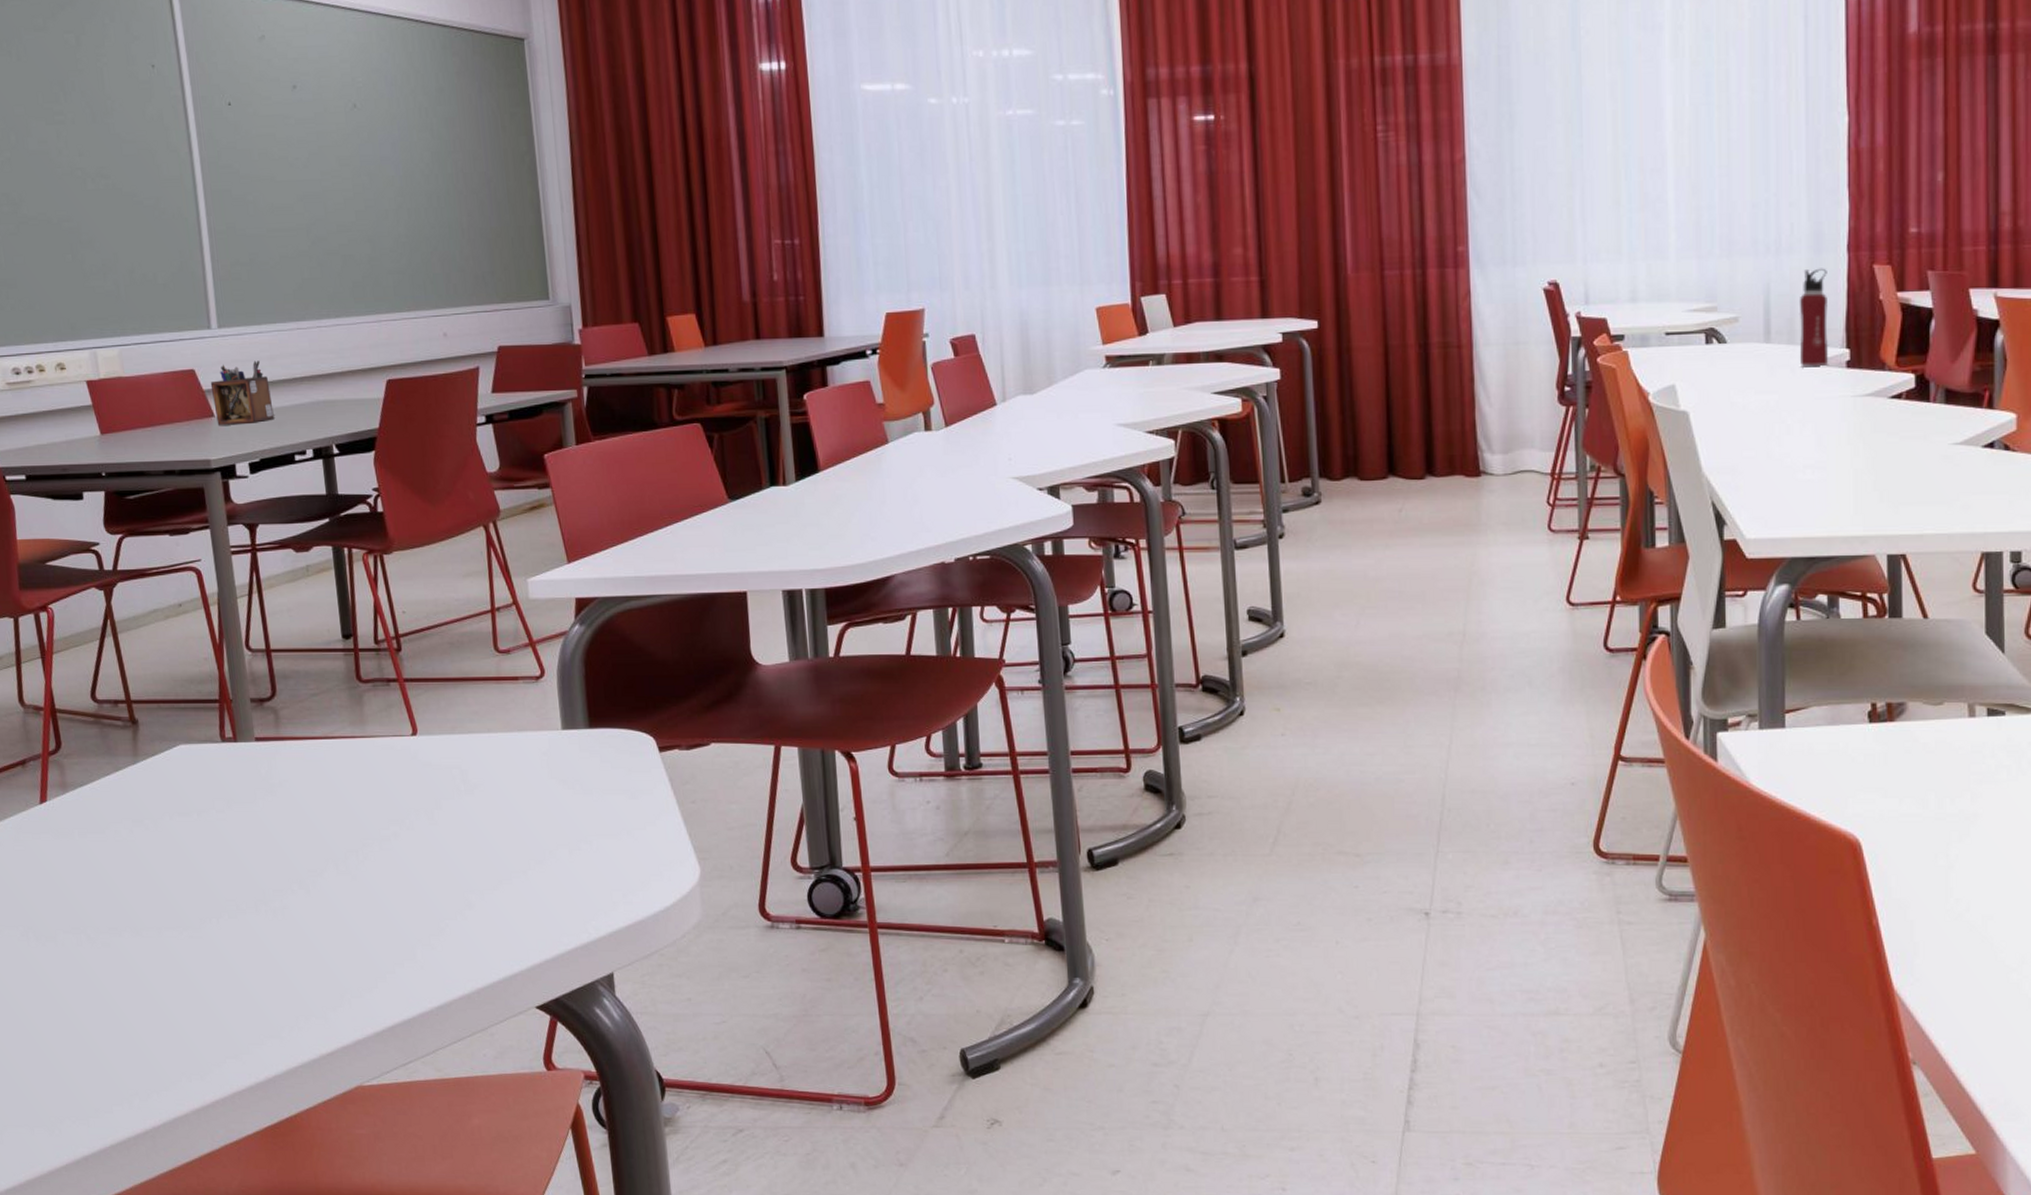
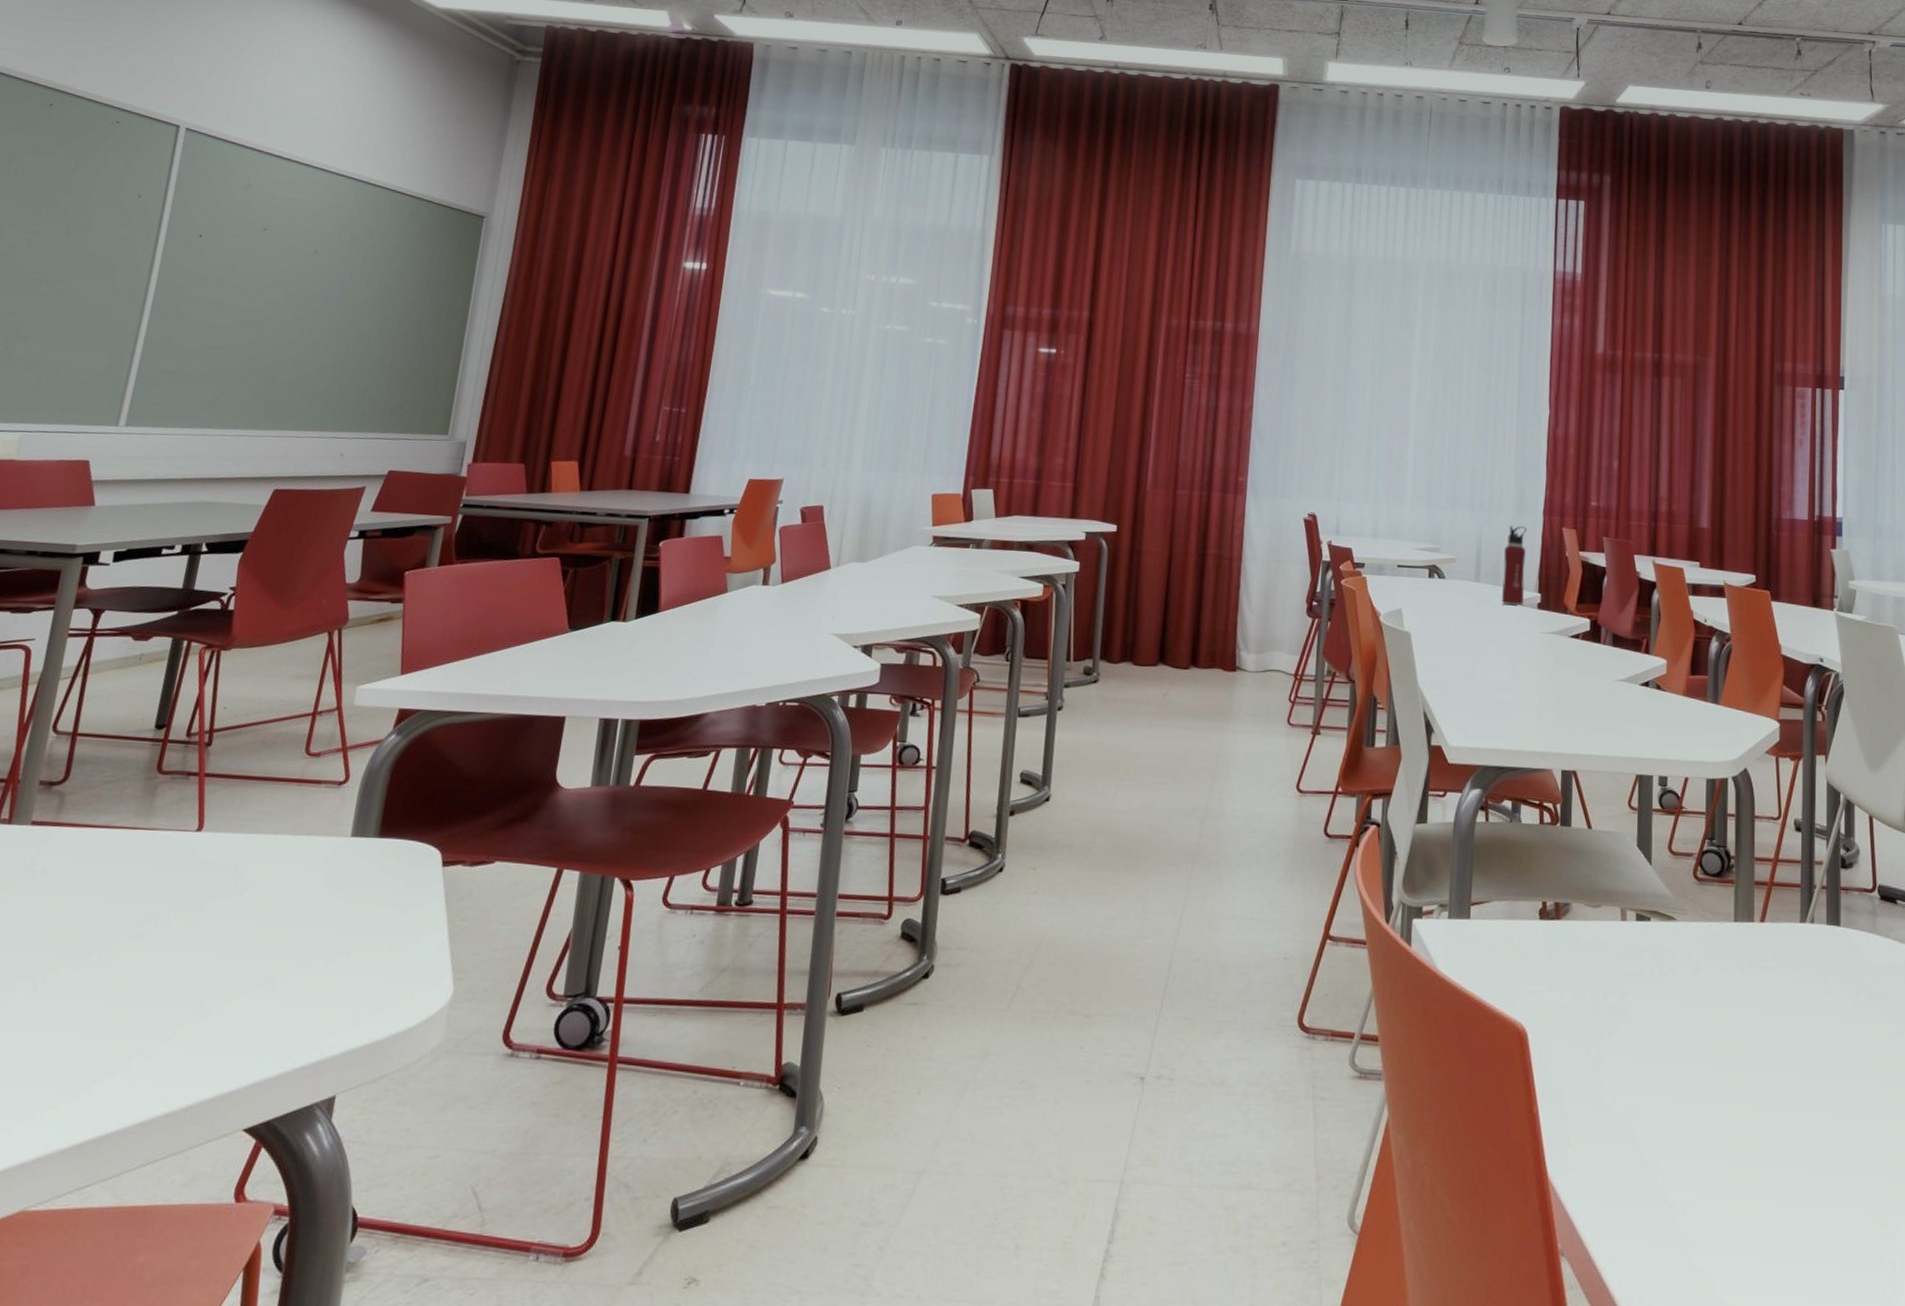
desk organizer: present [210,360,275,425] -> none [95,459,159,516]

